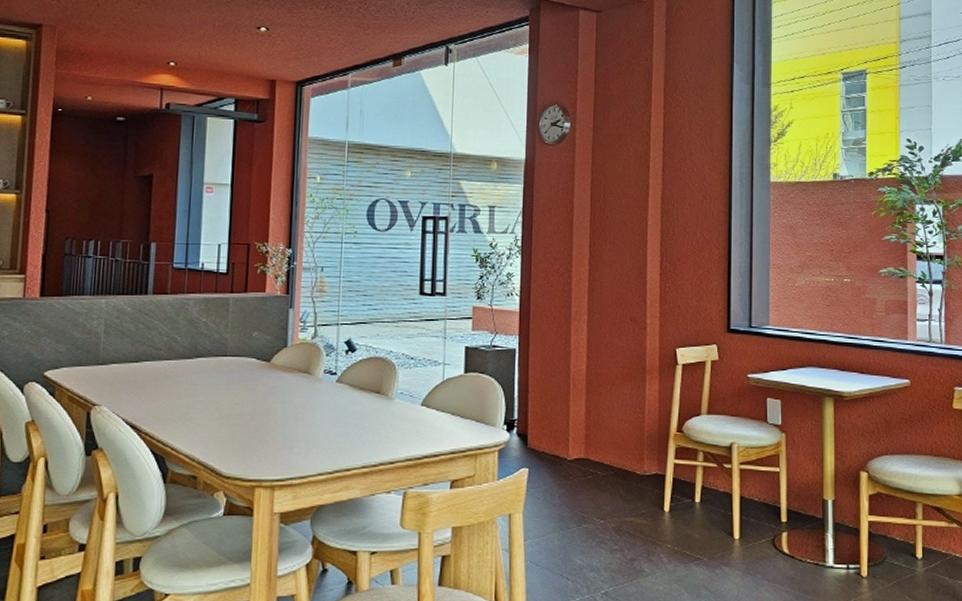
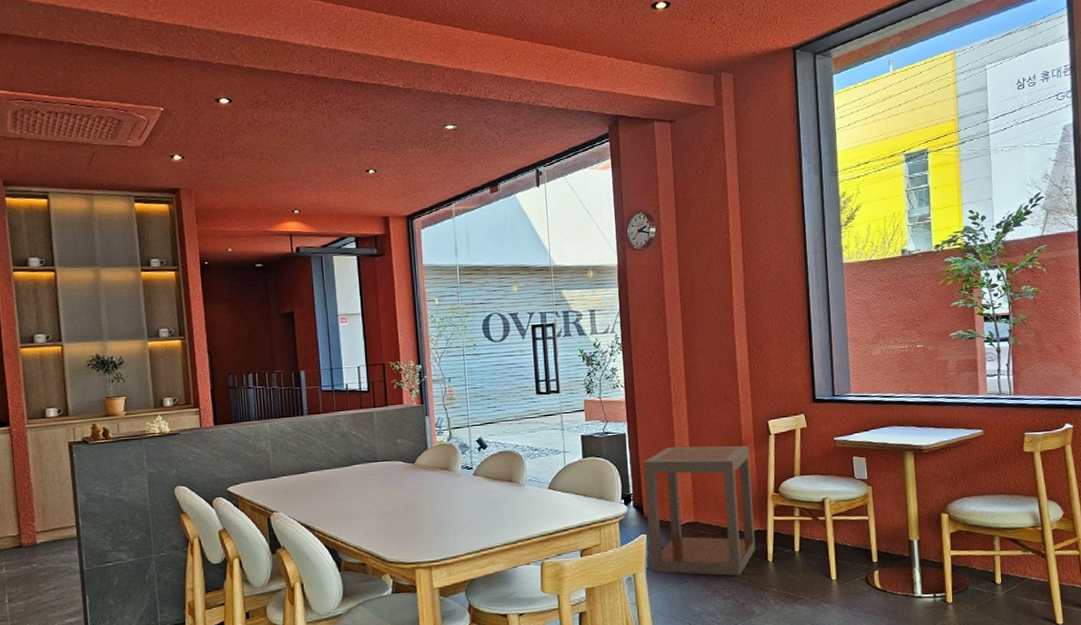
side table: none [530,369,653,526] -> present [644,445,756,576]

